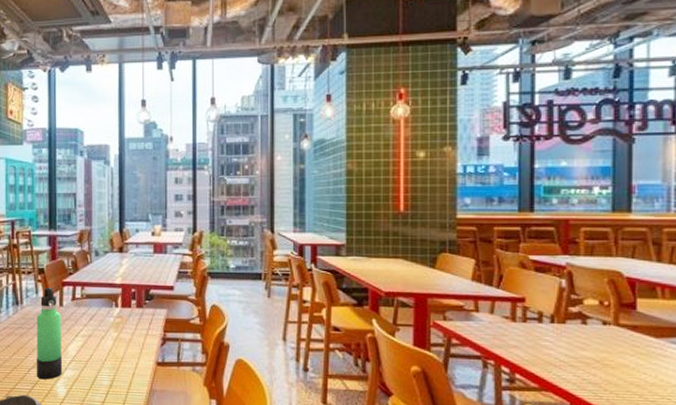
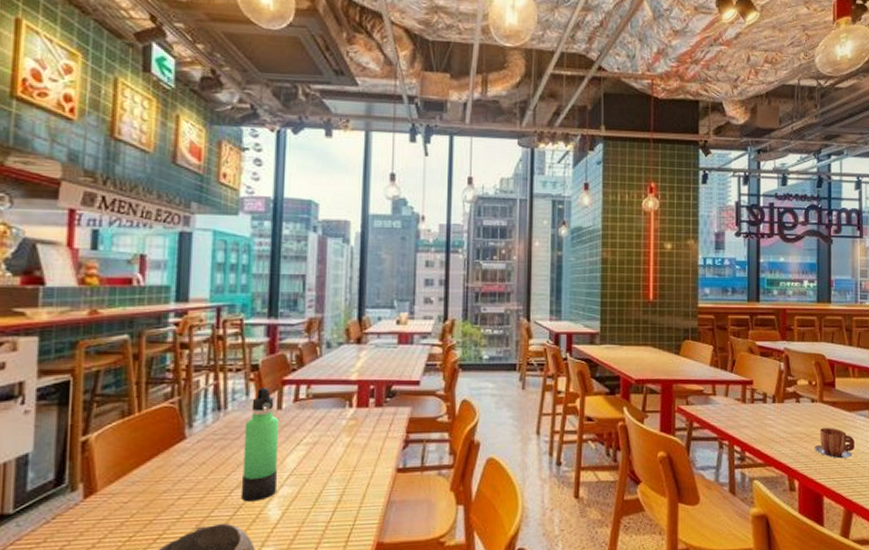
mug: none [606,354,663,391] -> present [814,428,855,459]

